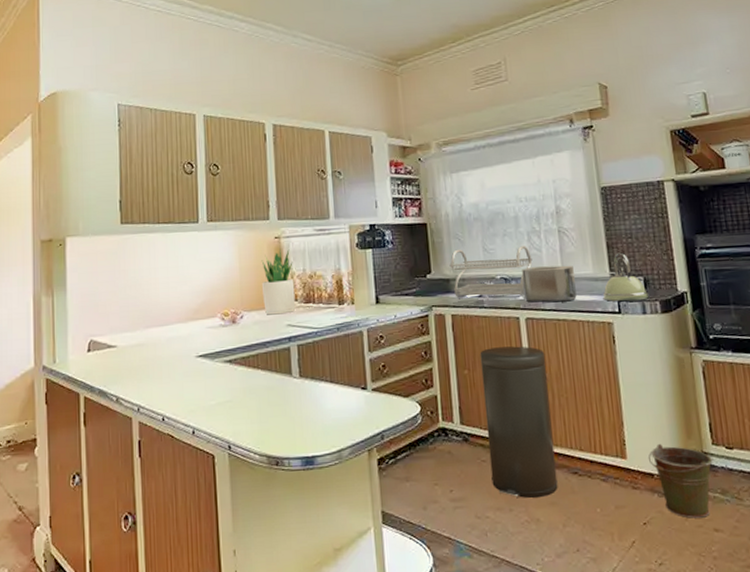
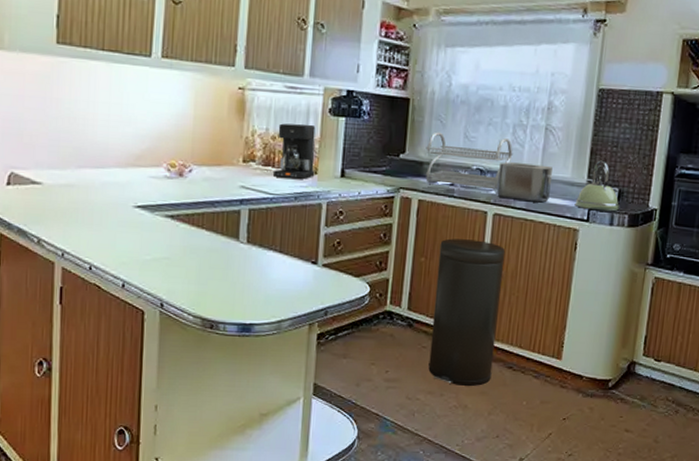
planter: present [261,248,296,315] -> none [216,101,256,174]
coffee maker: none [314,259,352,312] -> present [274,123,316,179]
bucket: present [647,444,713,518] -> none [581,350,640,419]

